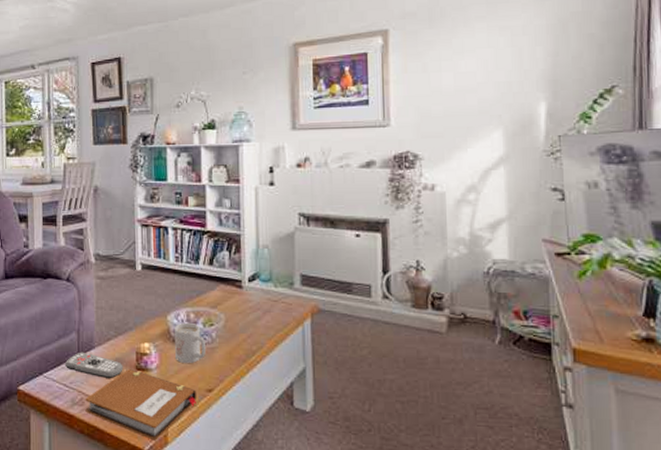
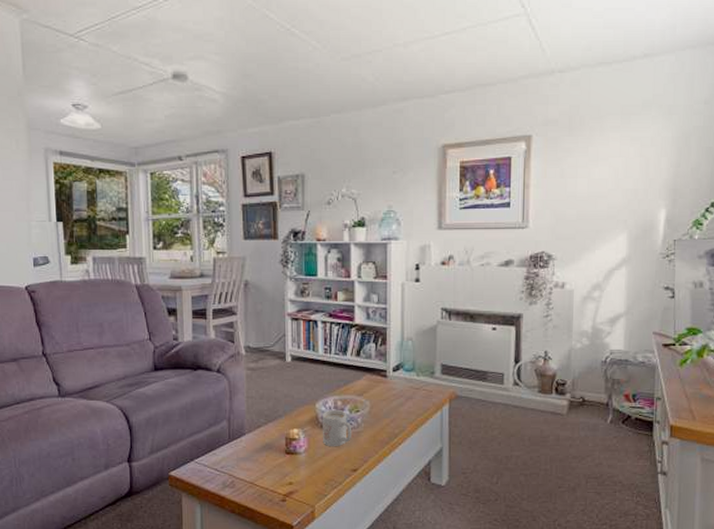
remote control: present [64,352,123,379] -> none [215,438,273,463]
notebook: present [85,368,196,441] -> none [236,452,342,517]

